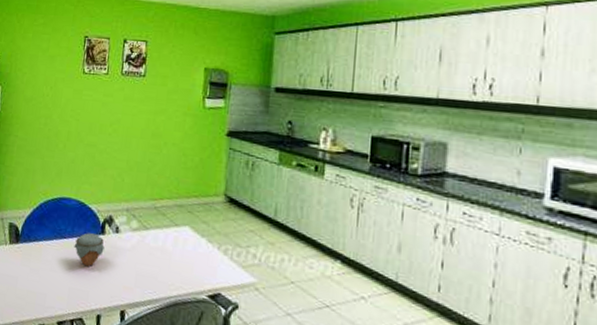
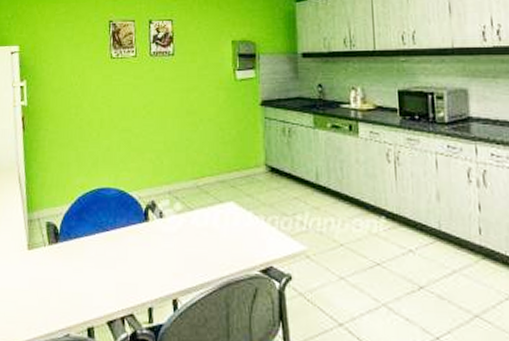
jar: present [74,233,104,267] -> none [117,222,149,258]

